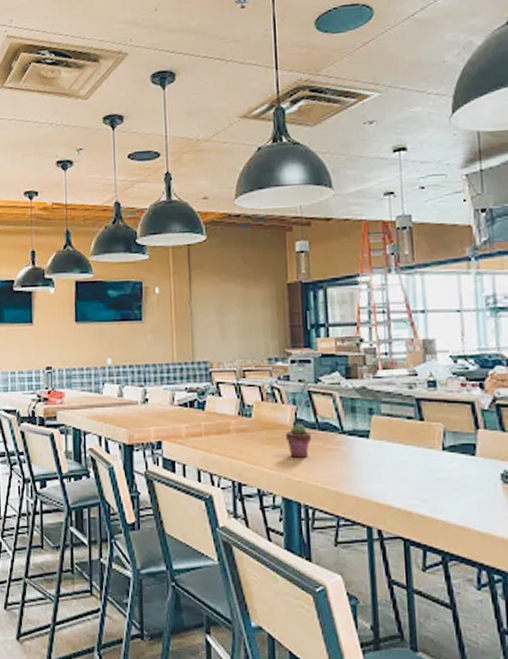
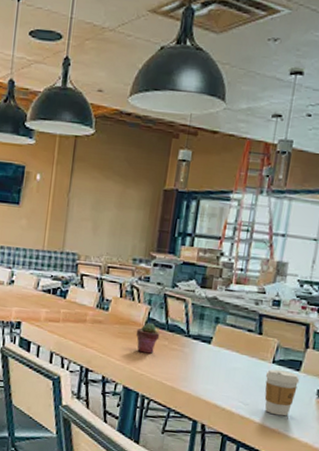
coffee cup: none [437,457,478,509] -> present [264,369,300,416]

